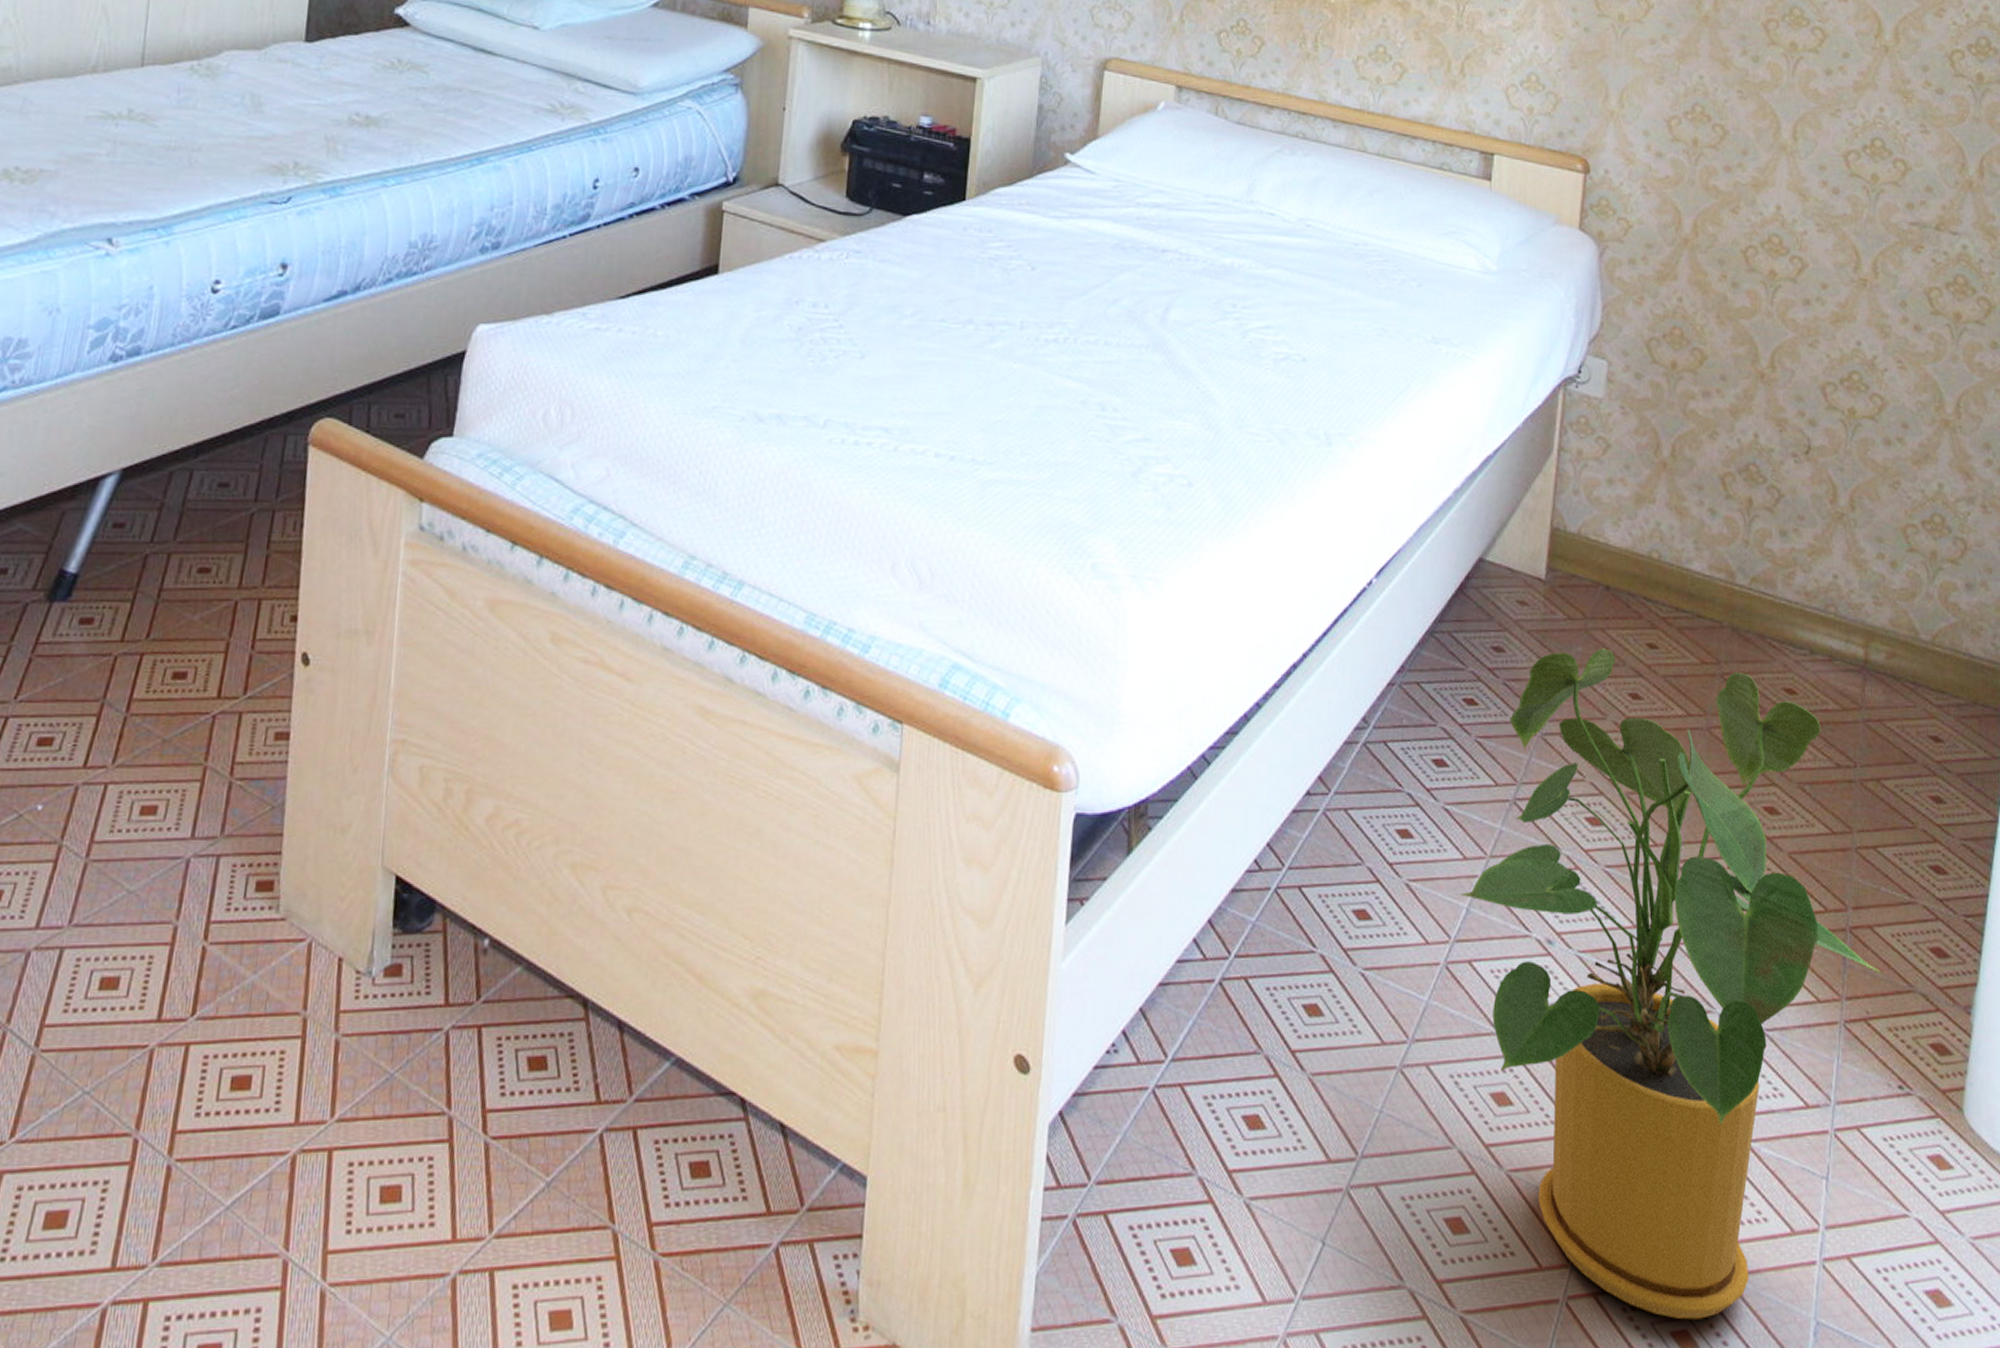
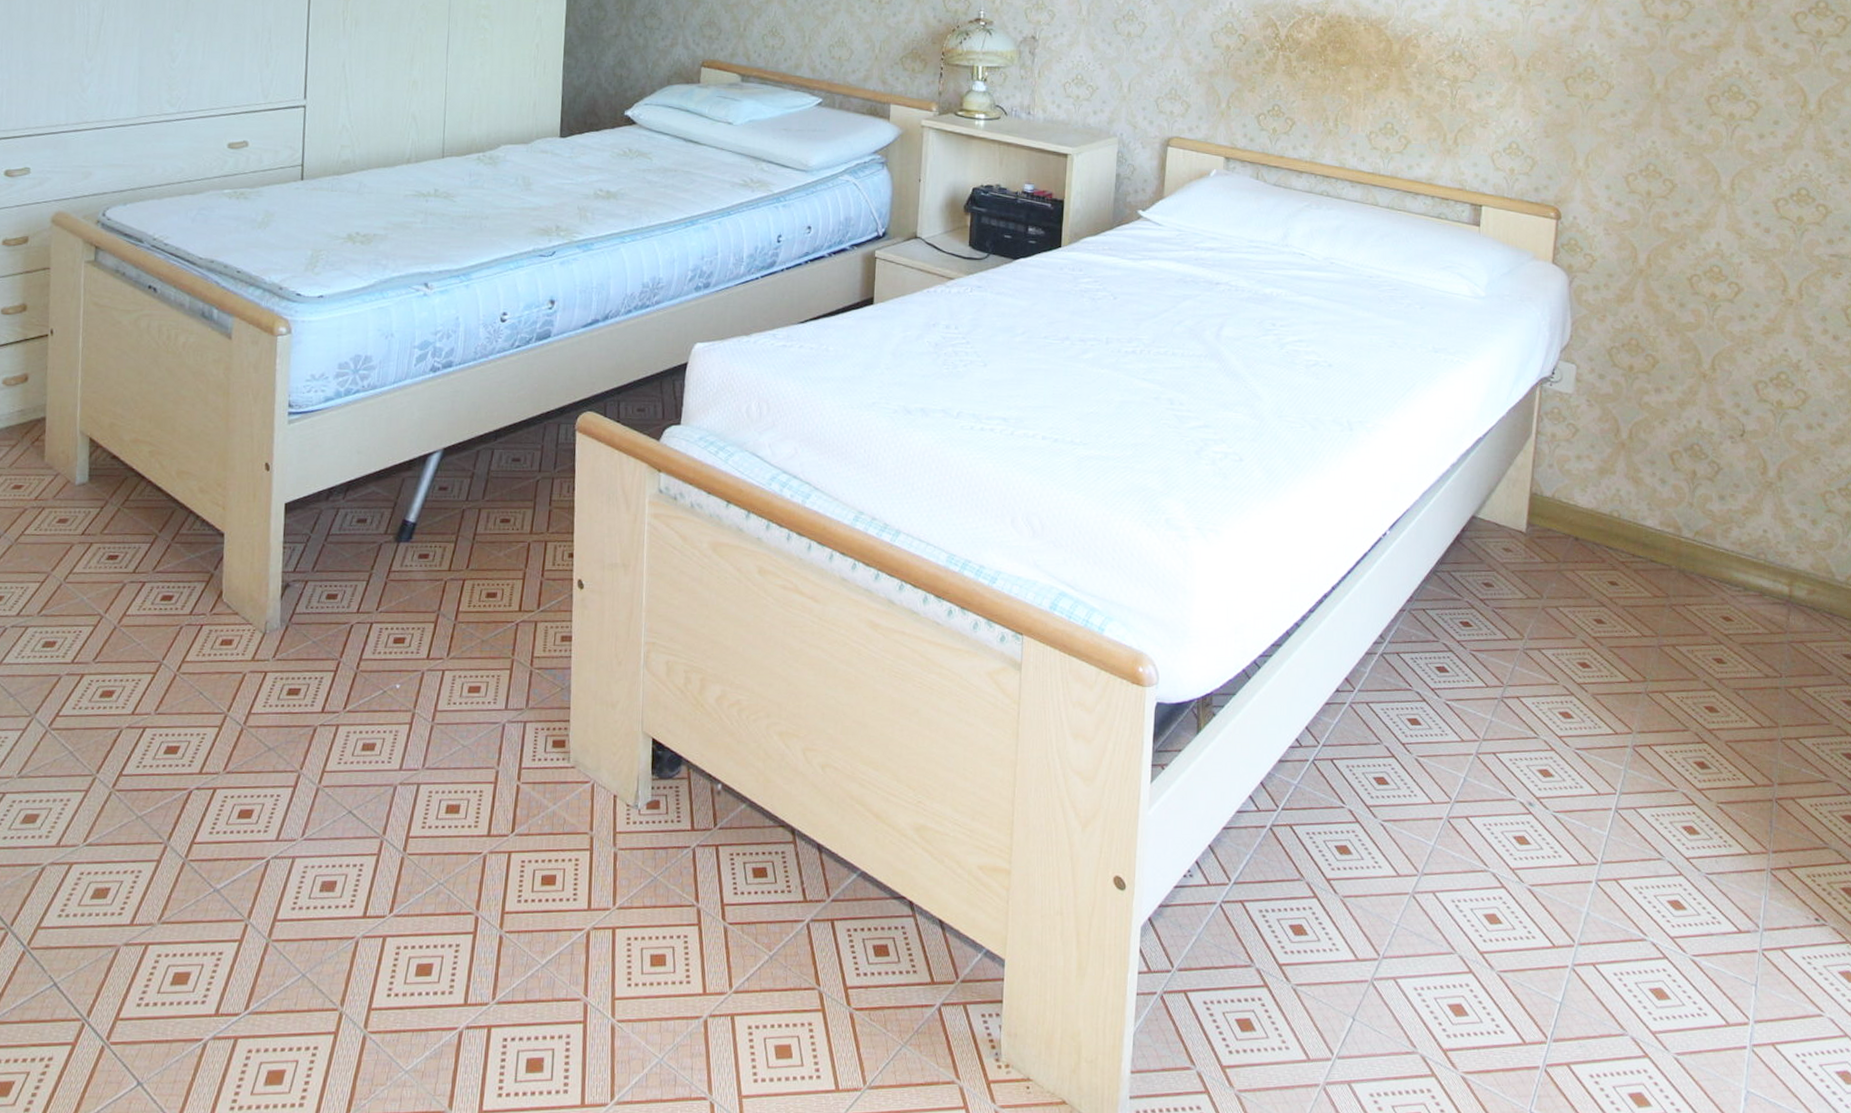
house plant: present [1461,648,1883,1320] -> none [1460,585,1803,1085]

